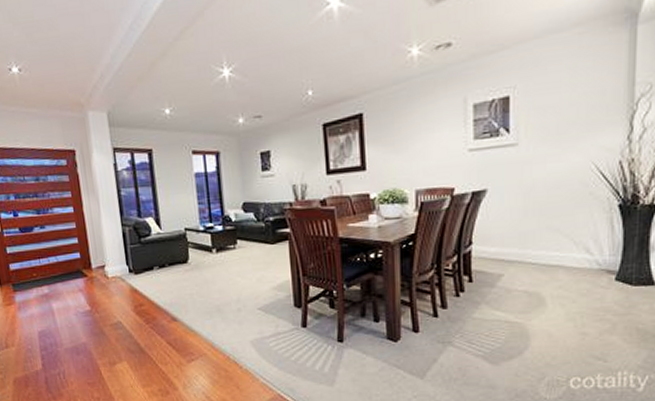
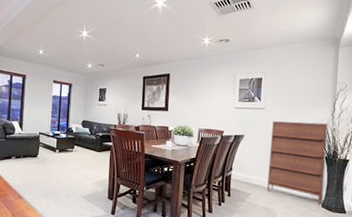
shoe cabinet: none [528,152,621,277] -> present [267,121,328,204]

